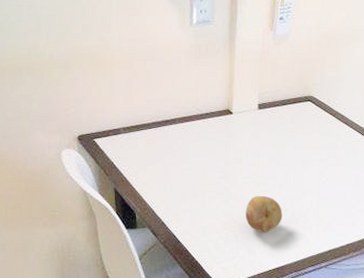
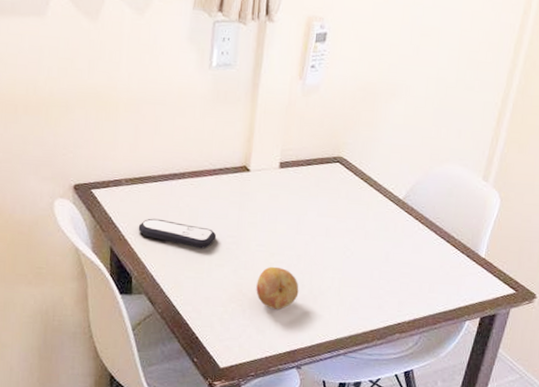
remote control: none [138,160,208,184] -> present [138,218,217,249]

